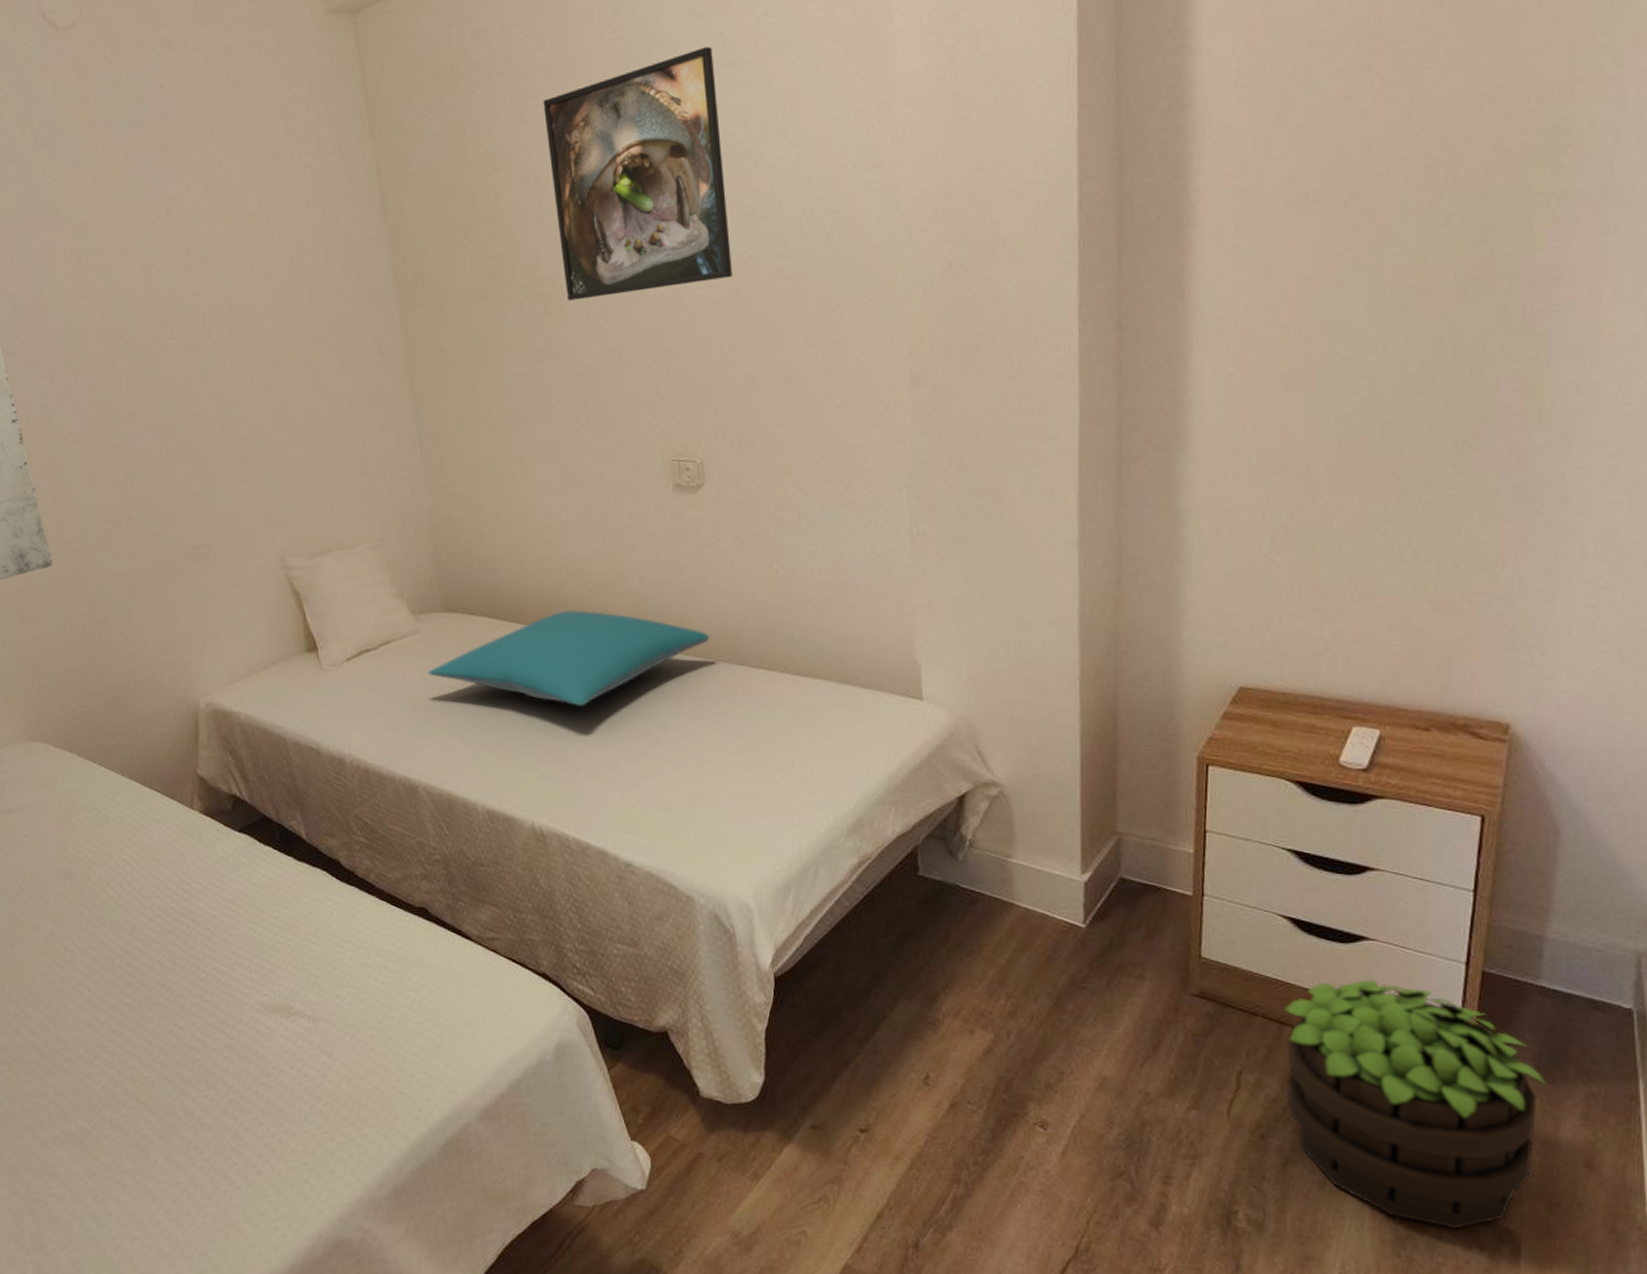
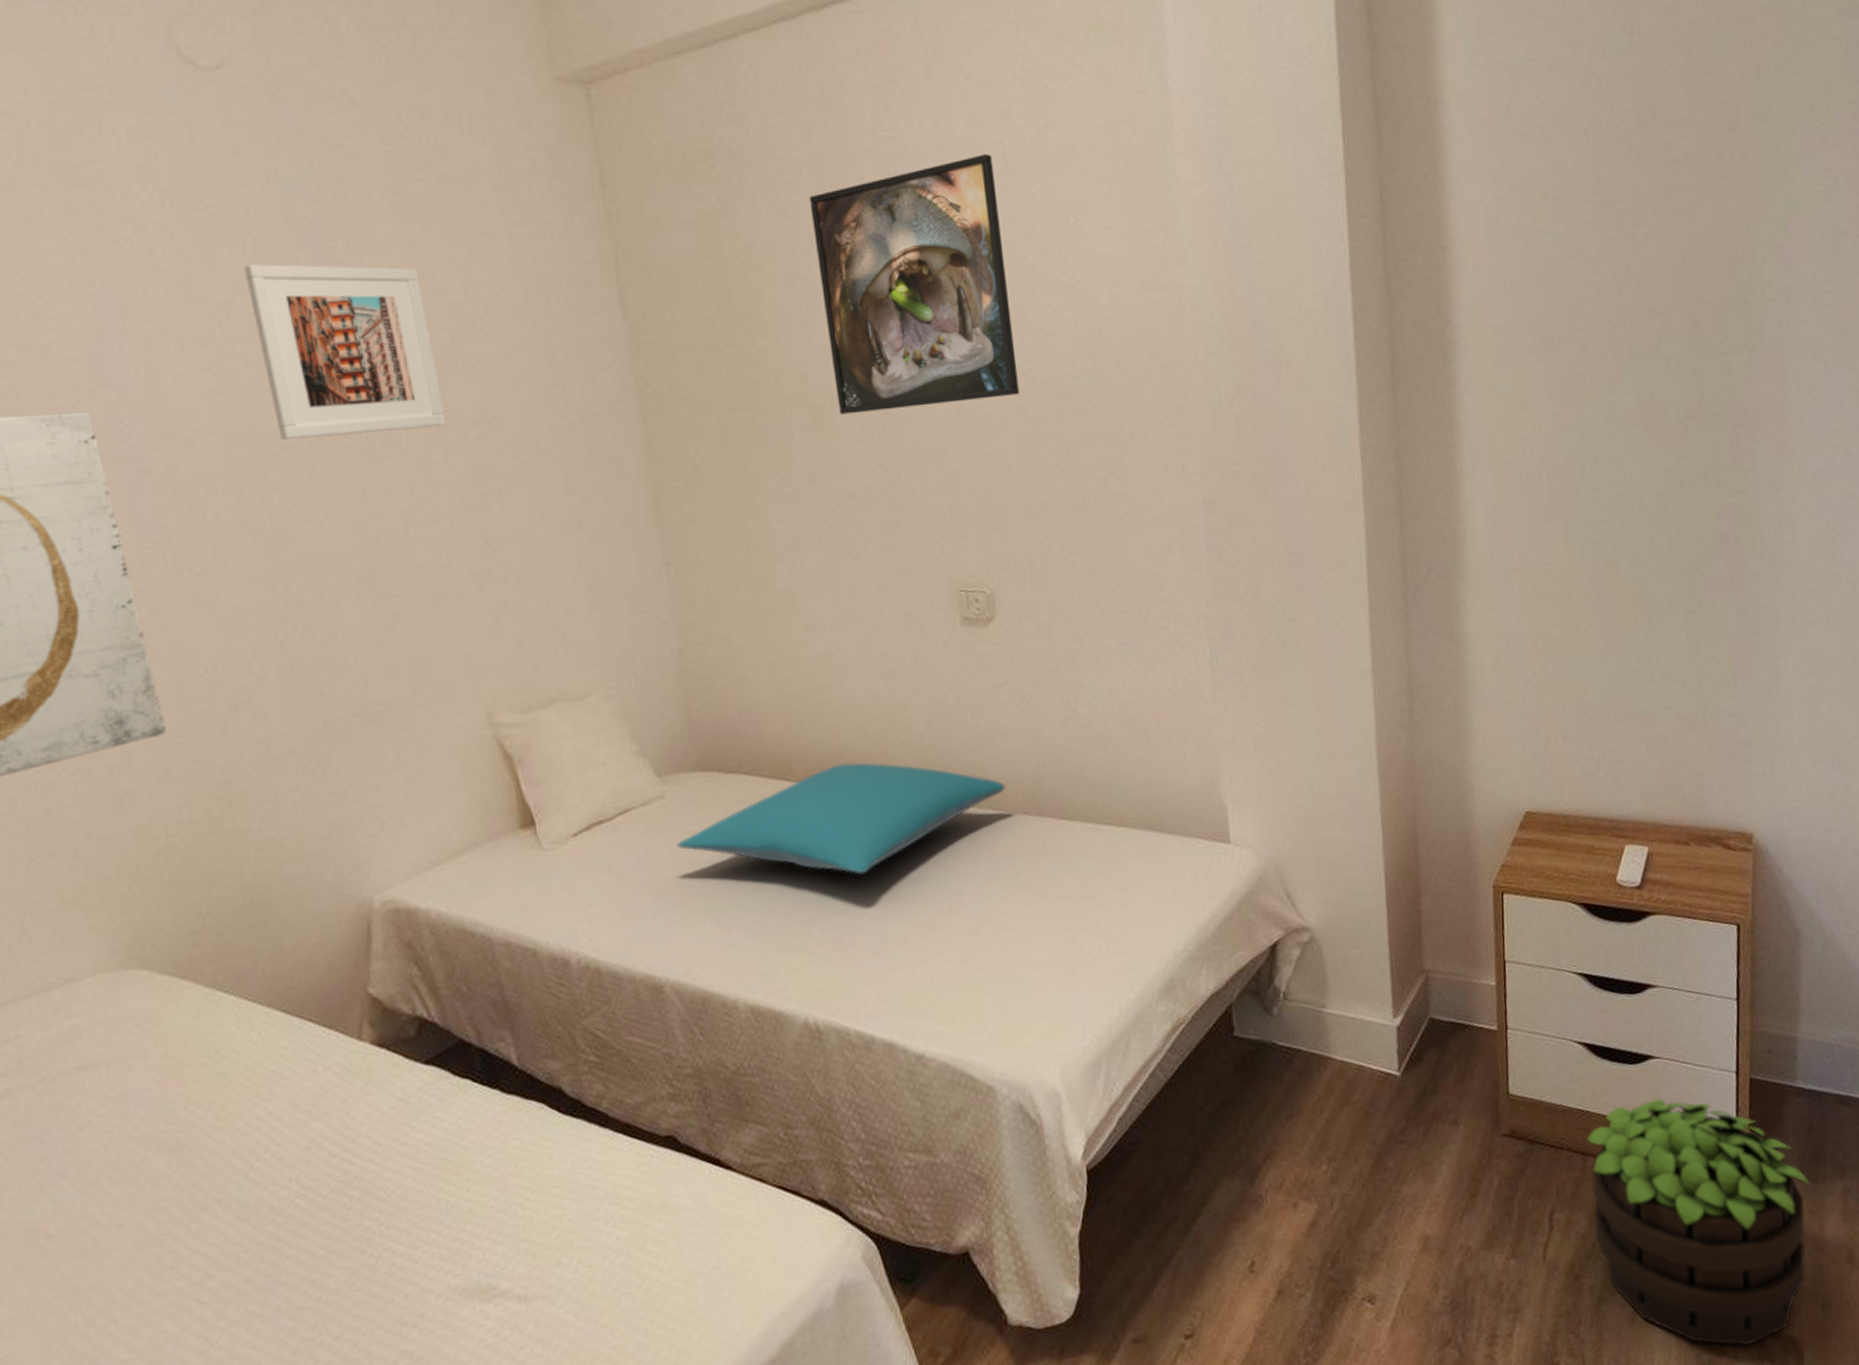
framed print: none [95,186,246,335] -> present [244,263,446,441]

